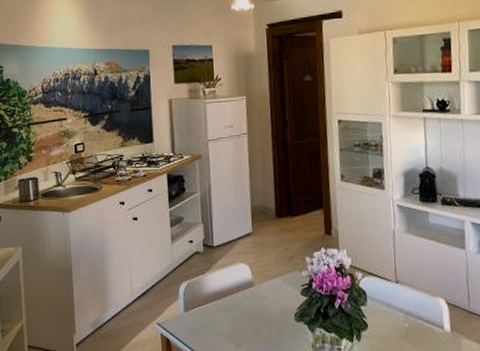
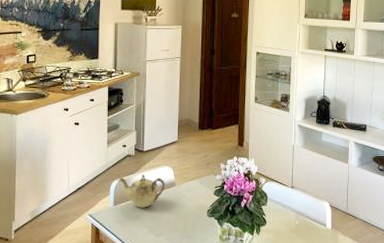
teapot: none [187,274,242,314] -> present [118,174,165,208]

